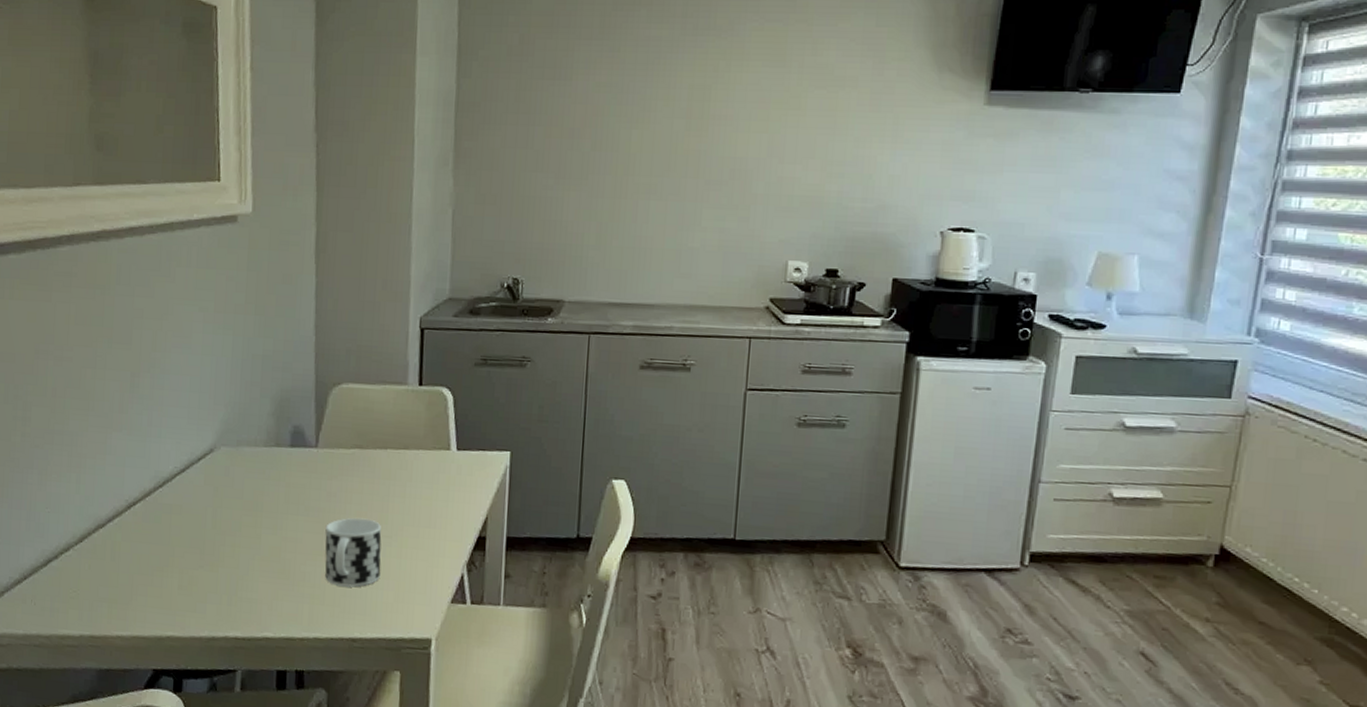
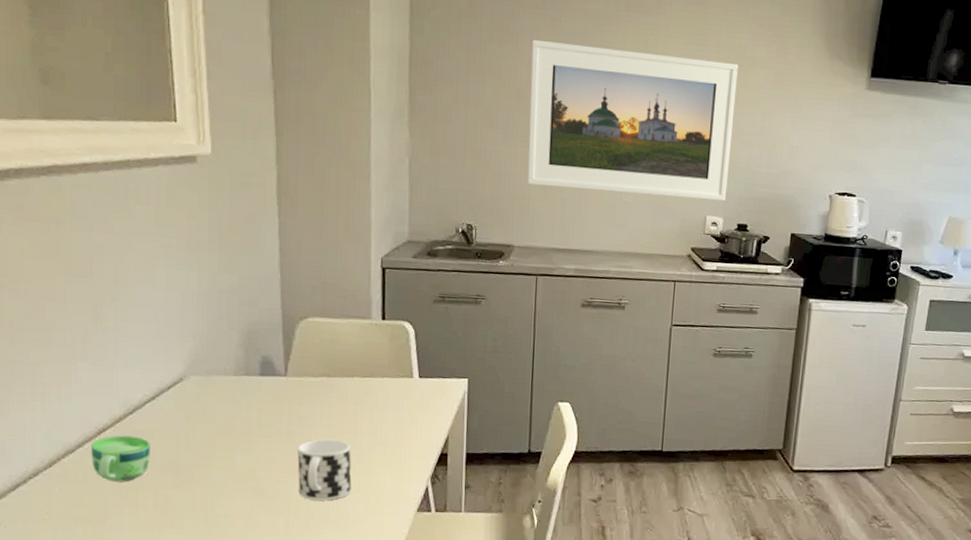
cup: none [120,509,178,560] -> present [91,435,150,482]
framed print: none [580,73,825,244] -> present [527,39,738,202]

